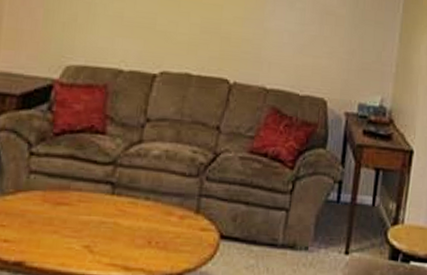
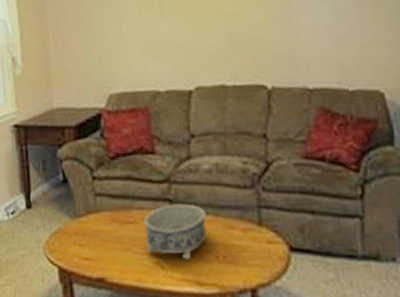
decorative bowl: none [77,187,148,245] -> present [144,204,207,260]

